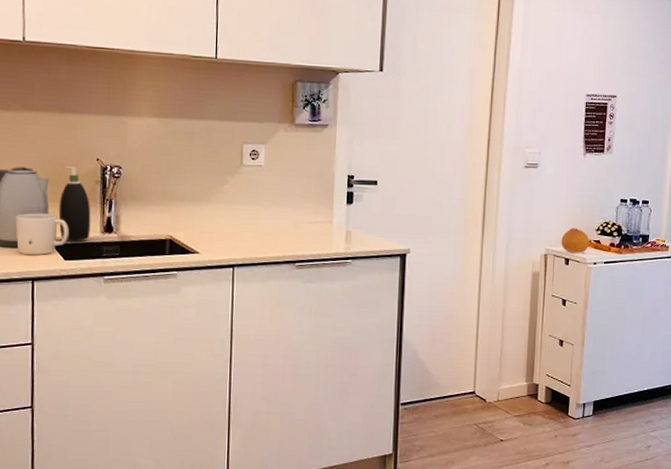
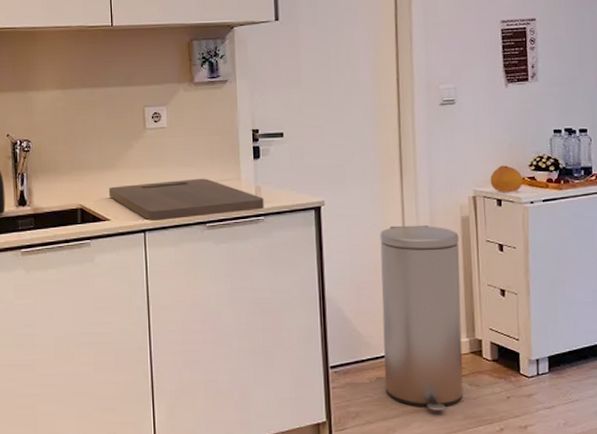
cutting board: none [199,218,353,258] -> present [108,178,264,222]
pedal bin: none [449,276,528,446] -> present [380,224,464,411]

